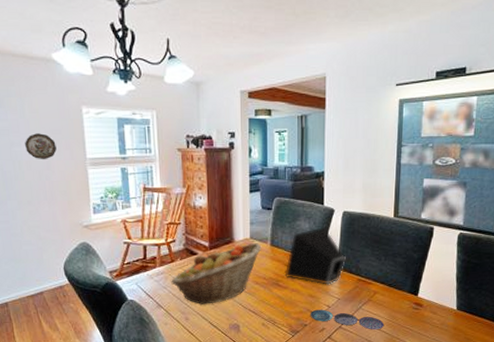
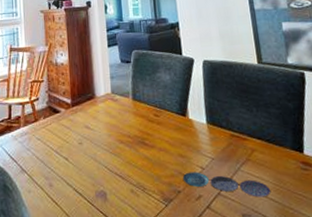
fruit basket: present [171,243,262,306] -> none [35,98,124,169]
speaker: present [284,227,346,286] -> none [149,78,213,143]

